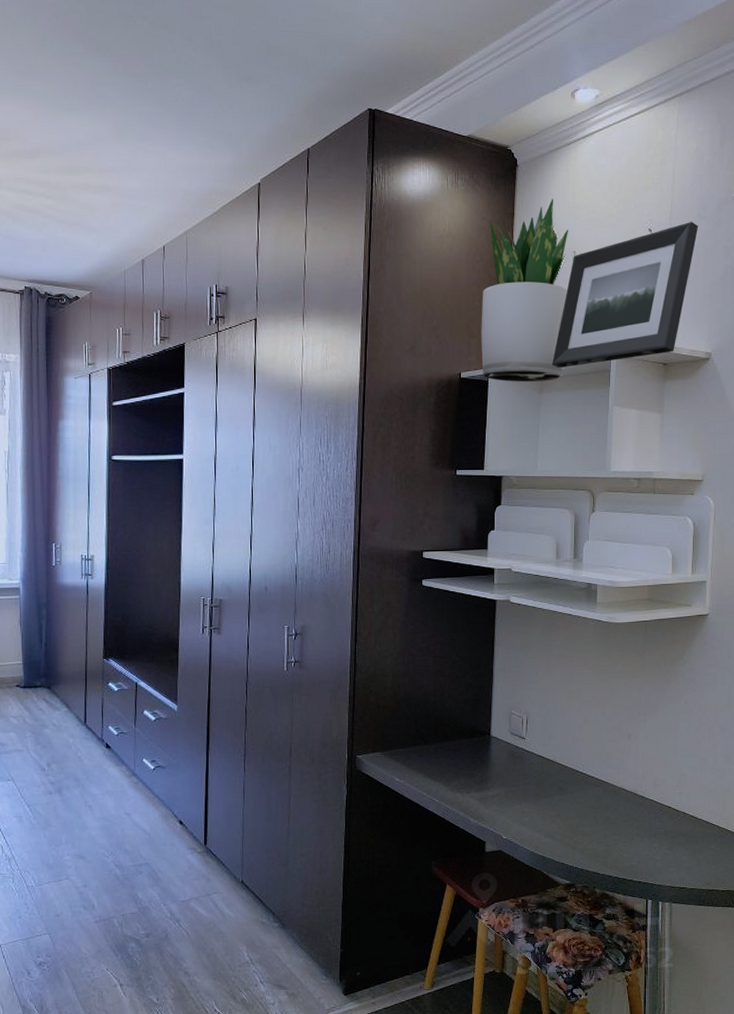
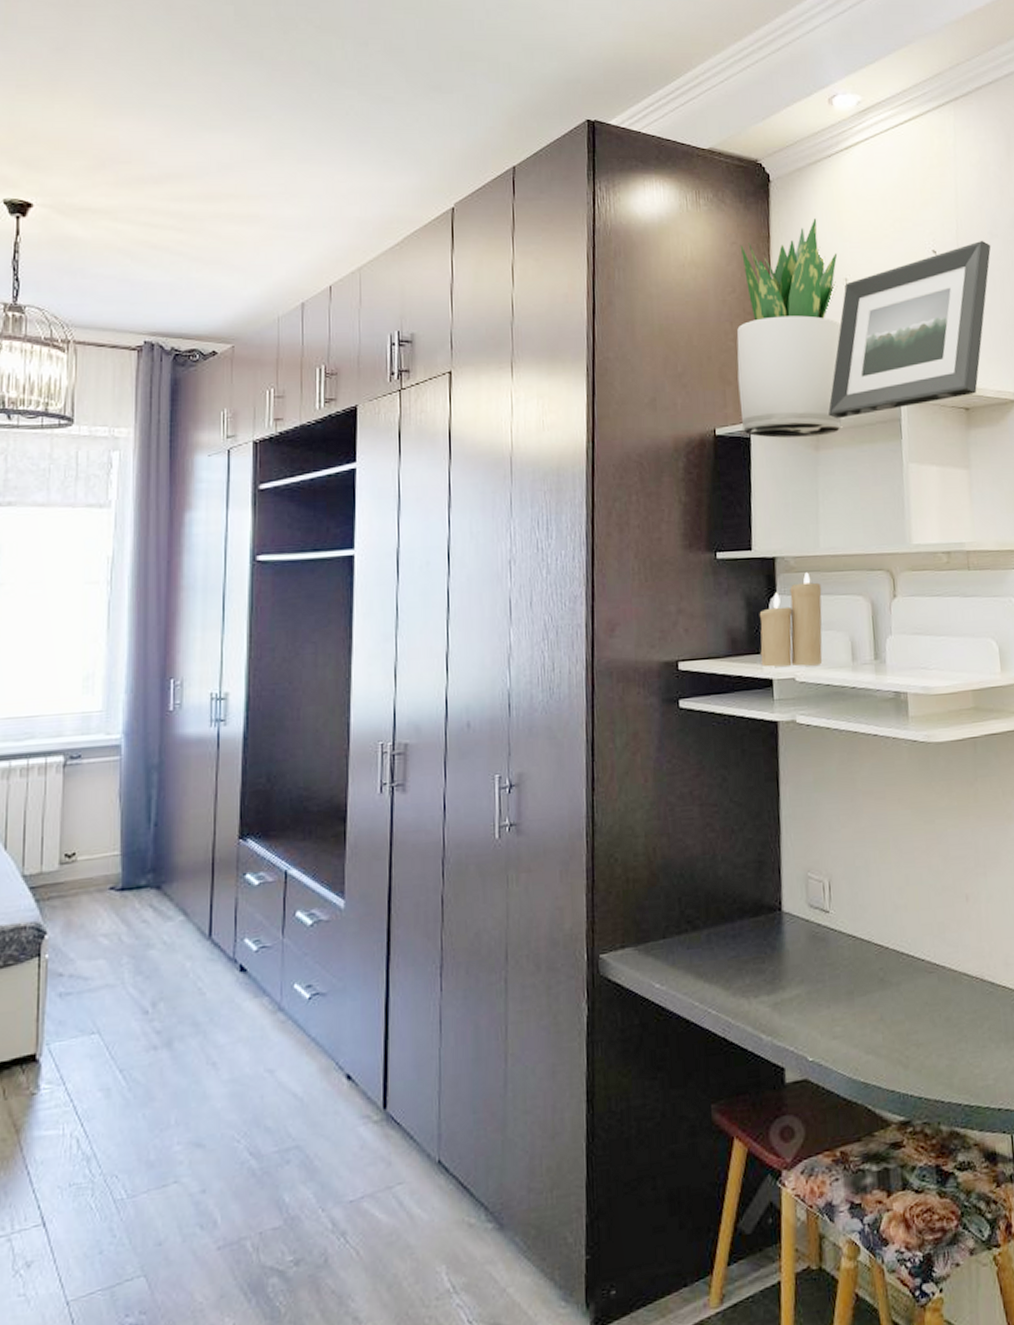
candle: none [486,489,537,561] -> present [759,572,823,668]

